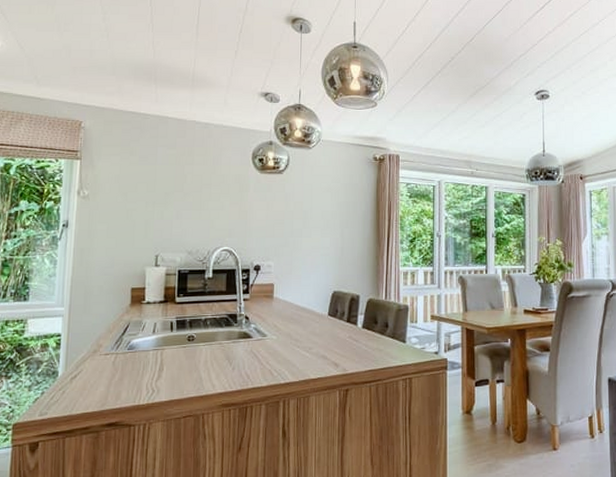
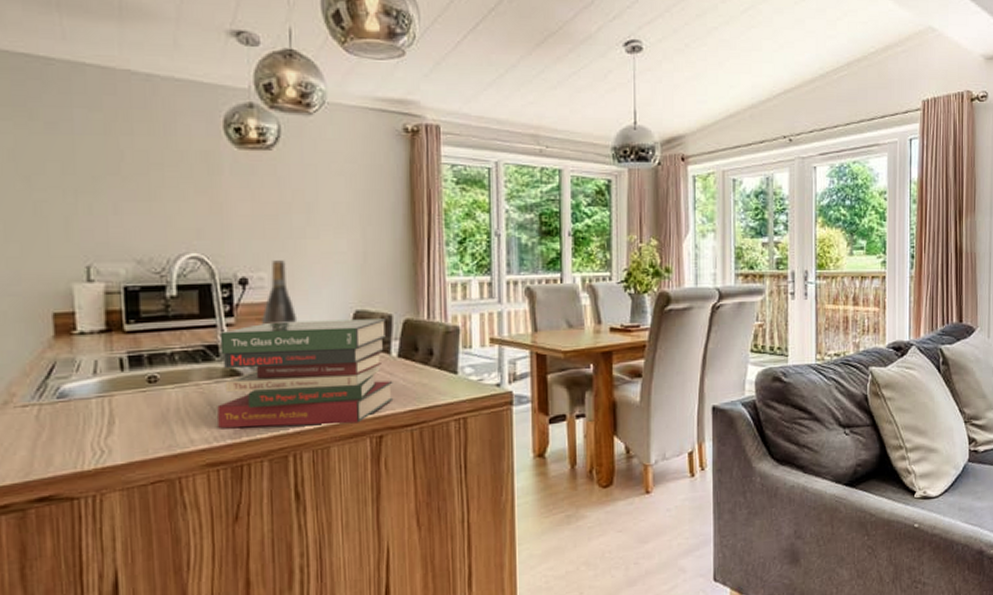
books: none [232,298,358,379] -> present [217,318,394,429]
wine bottle: none [268,253,293,301] -> present [262,260,298,325]

